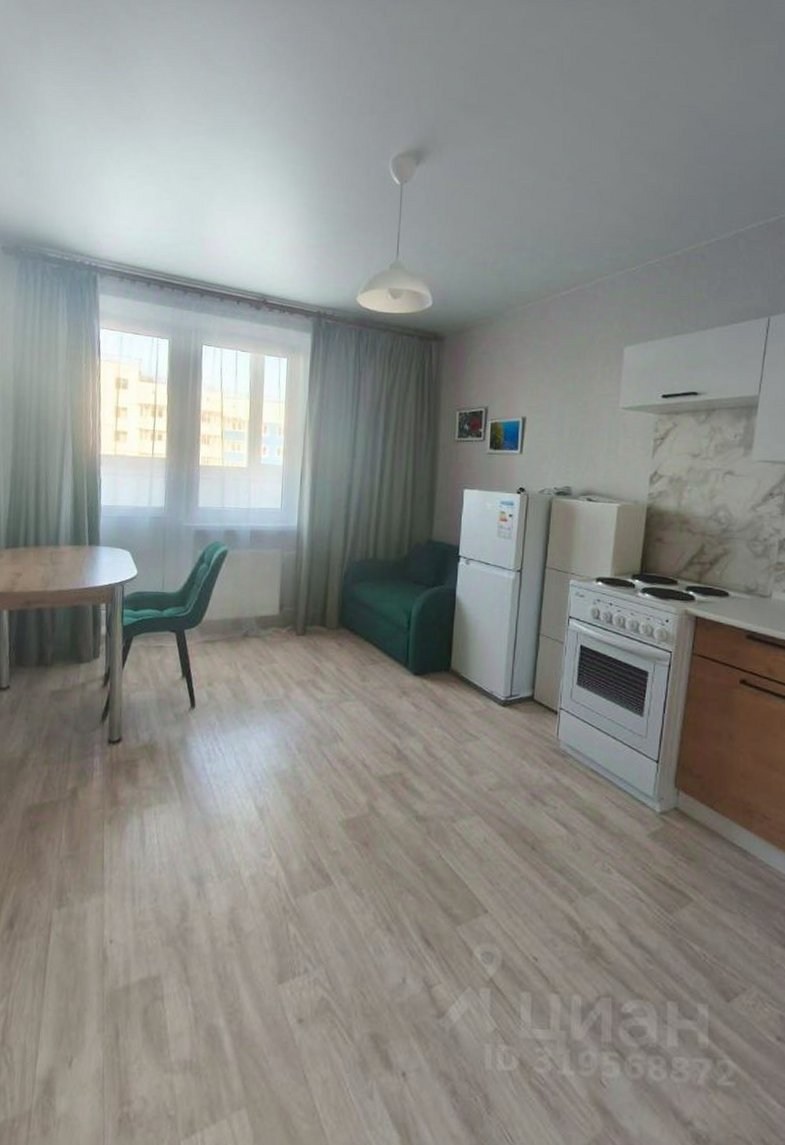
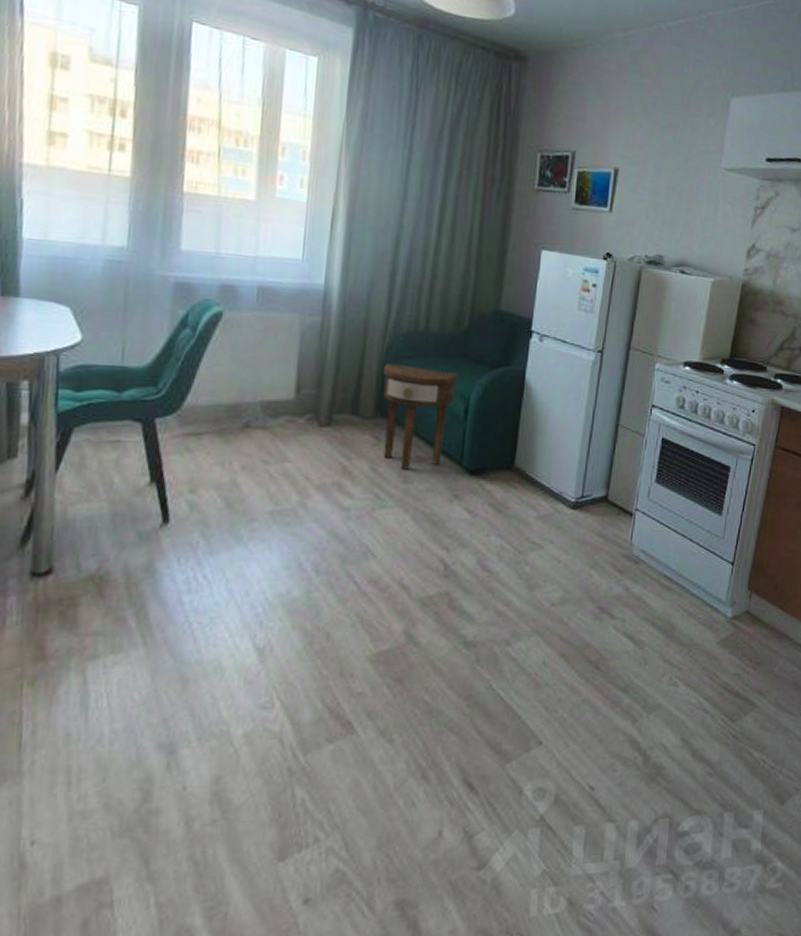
side table: none [343,585,402,671] -> present [383,363,459,470]

